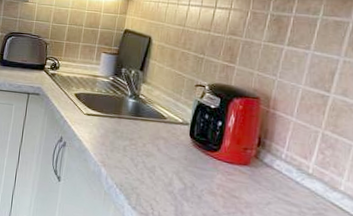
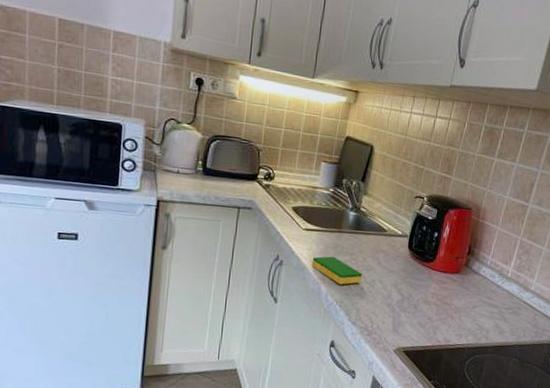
dish sponge: none [92,140,143,169] -> present [311,256,363,285]

